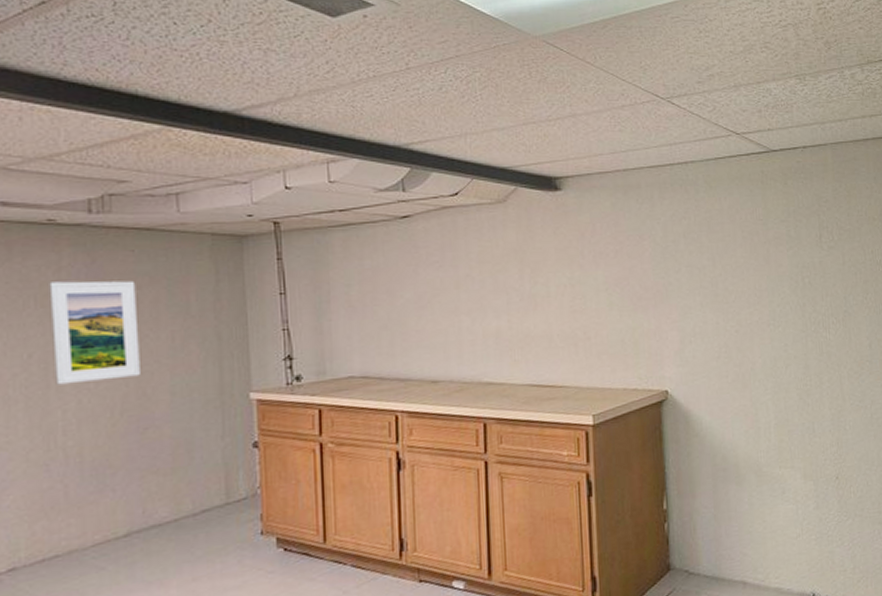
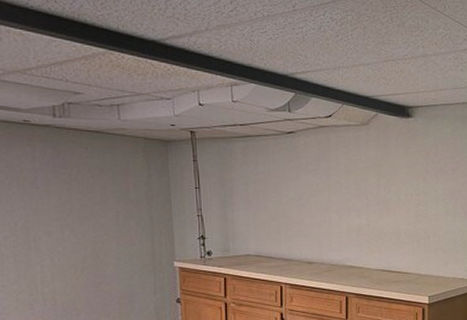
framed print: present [49,280,140,385] -> none [27,169,95,247]

